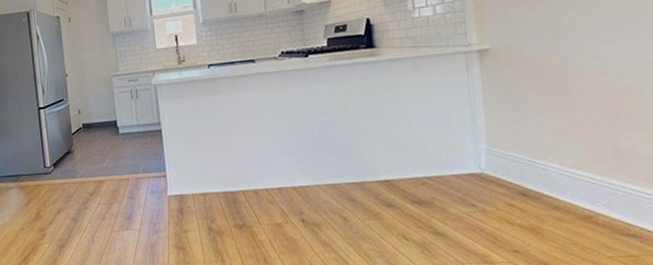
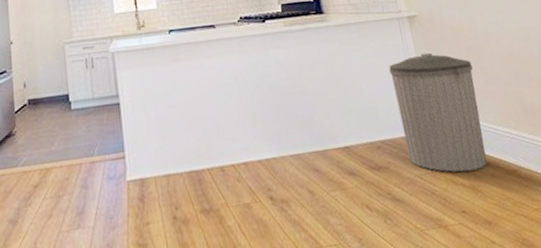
trash can: none [447,89,556,214] -> present [389,52,487,172]

